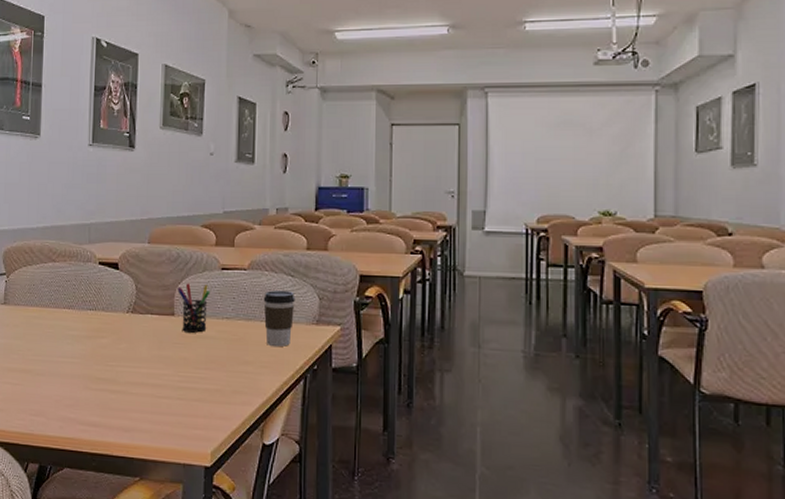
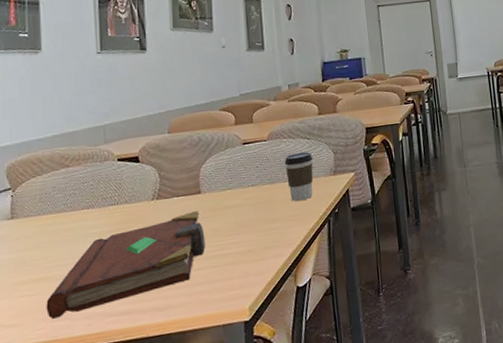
book: none [26,334,174,413] -> present [46,211,206,319]
pen holder: present [177,283,211,333] -> none [202,160,234,206]

